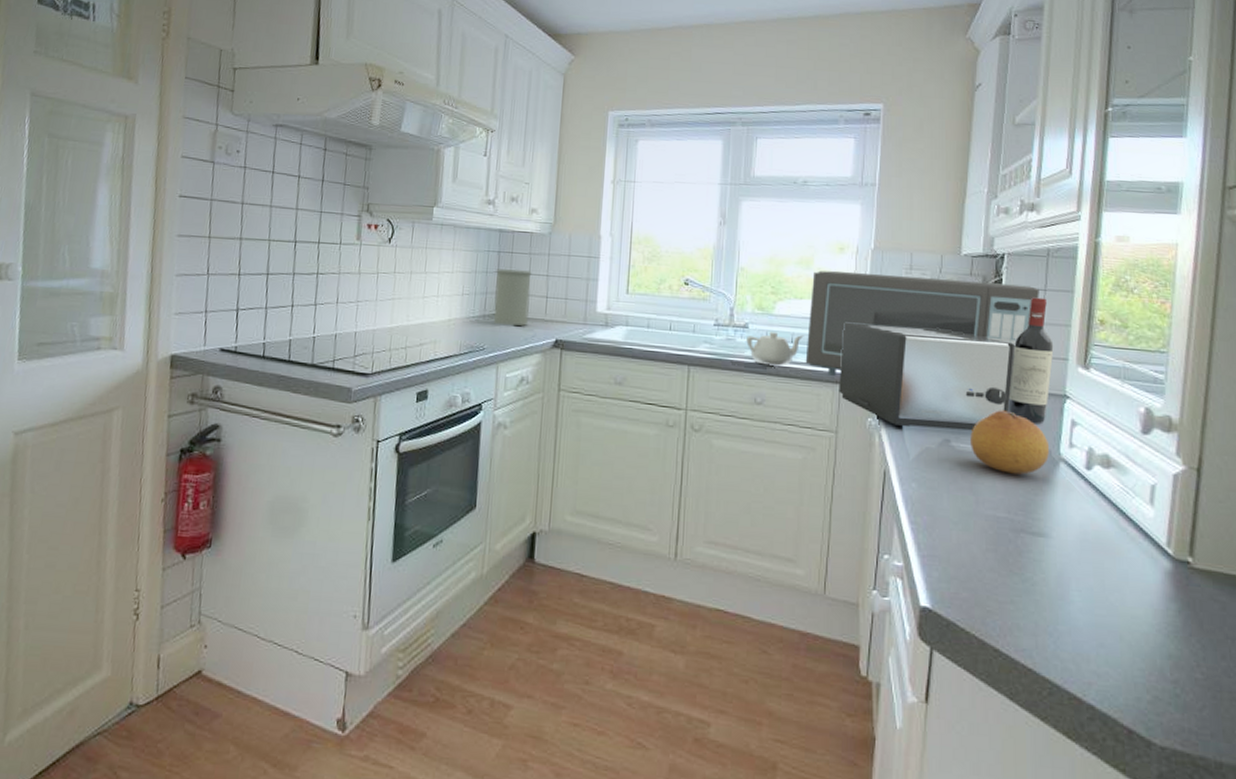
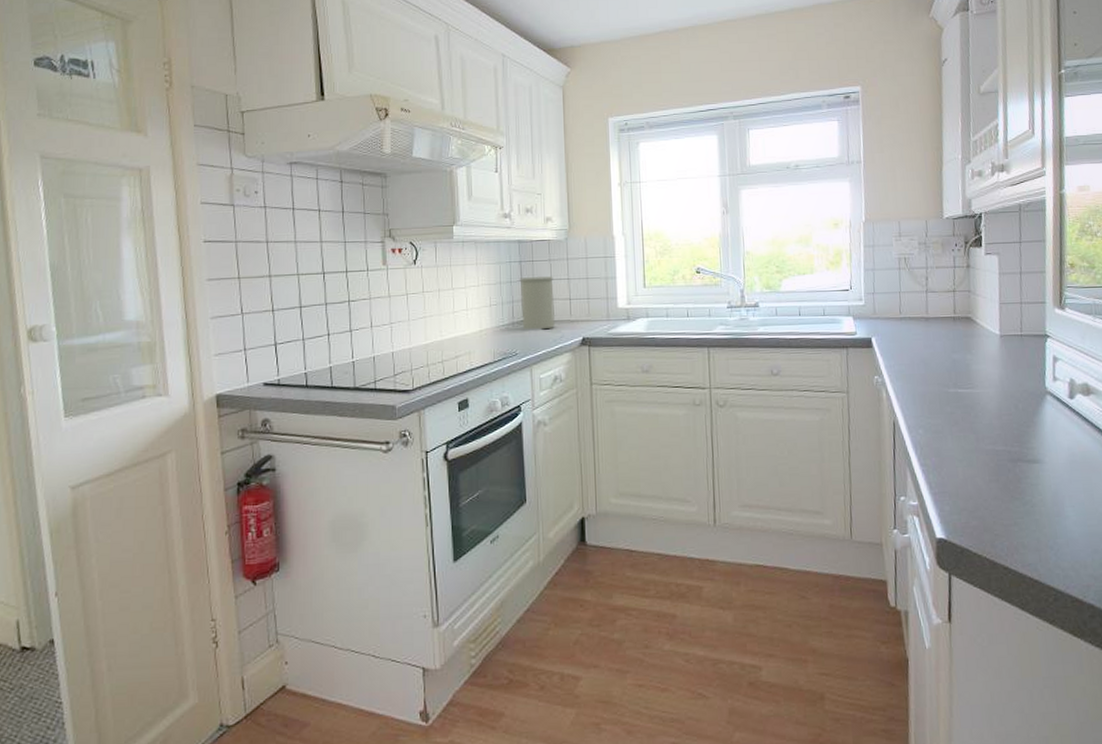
teapot: present [746,331,804,367] -> none [758,307,810,339]
microwave: present [805,270,1039,376] -> none [812,240,1016,342]
toaster: present [839,322,1016,431] -> none [844,288,999,381]
fruit: present [970,410,1050,475] -> none [966,354,1037,411]
wine bottle: present [1007,297,1054,425] -> none [996,249,1033,364]

